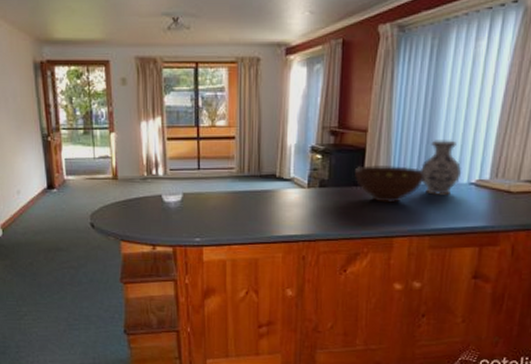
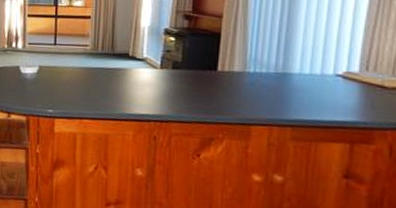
fruit bowl: present [355,165,425,203] -> none [209,50,285,90]
vase: present [419,140,462,195] -> none [279,29,327,85]

